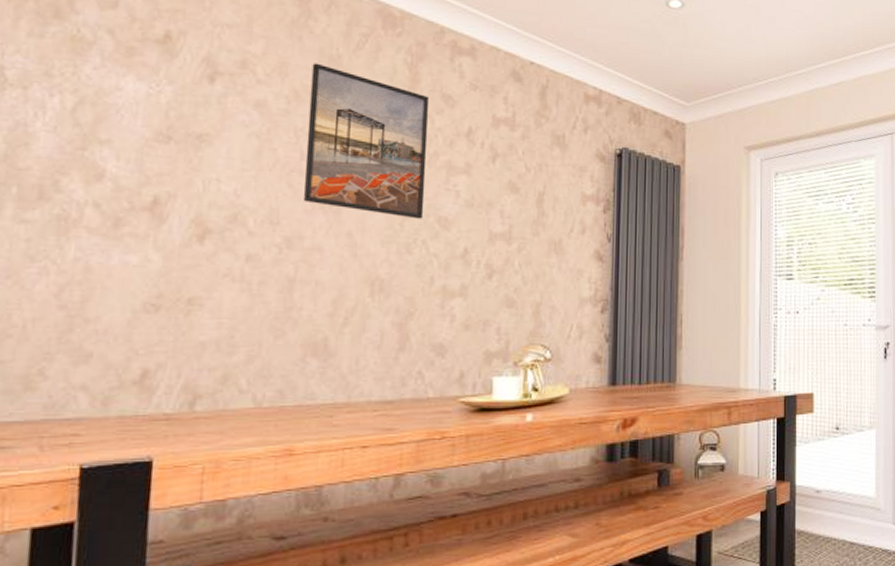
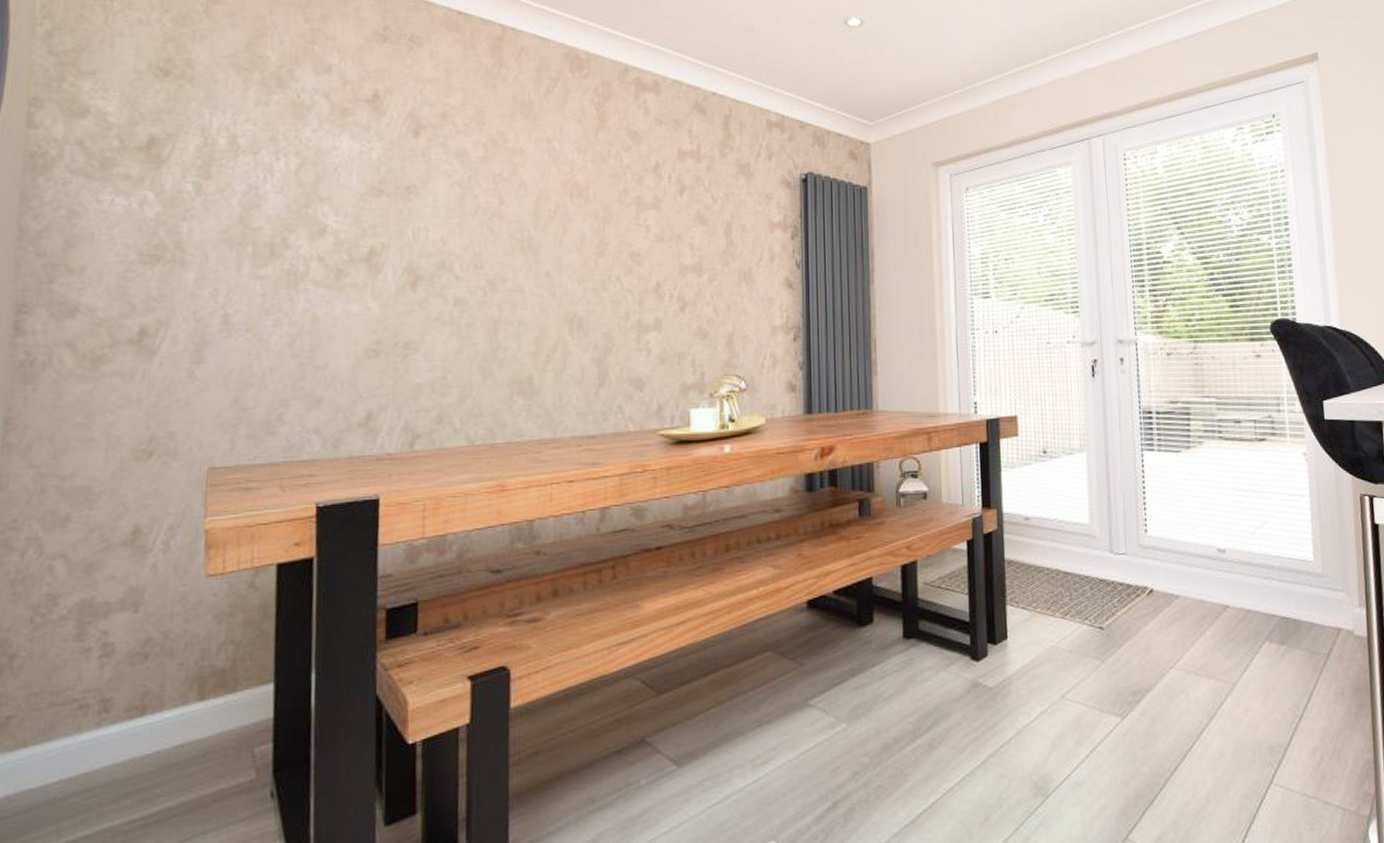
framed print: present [303,63,430,219] -> none [503,110,617,256]

